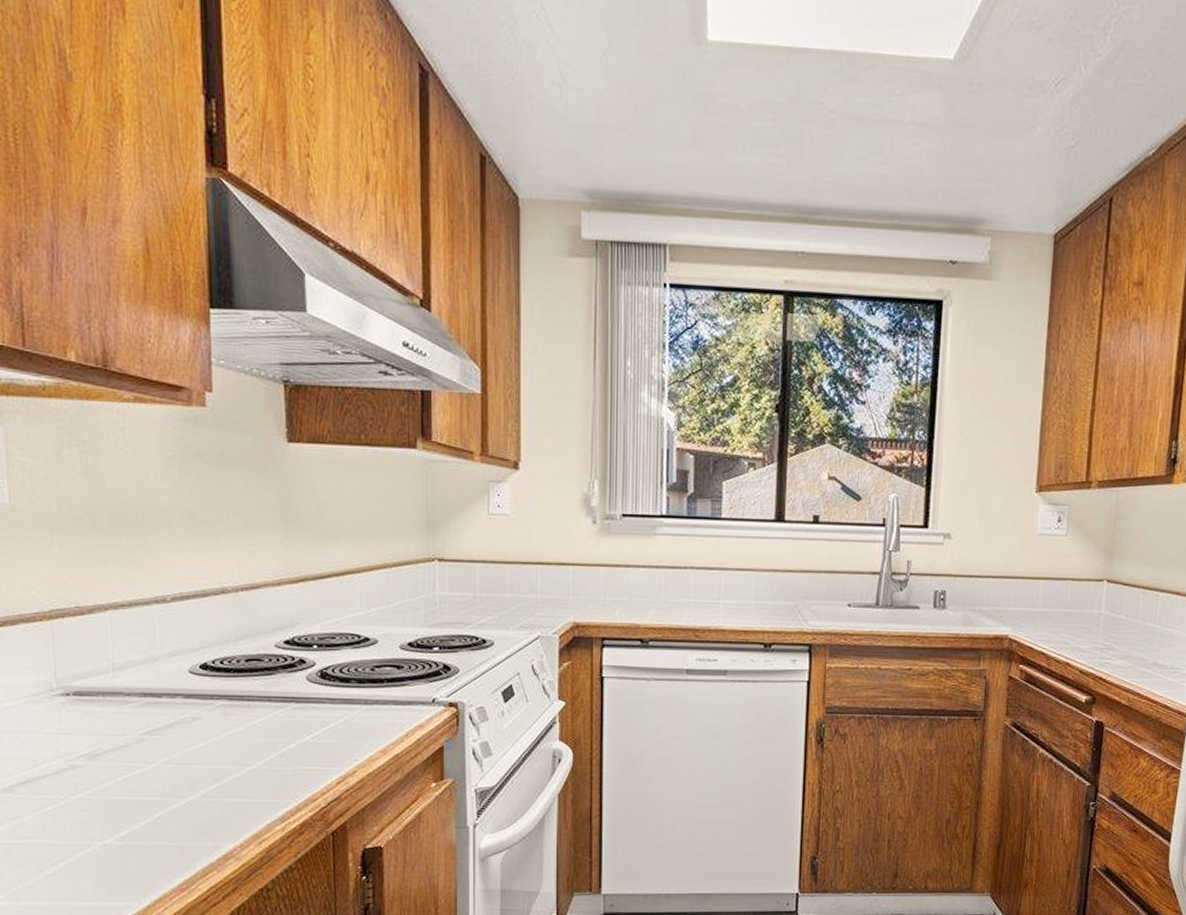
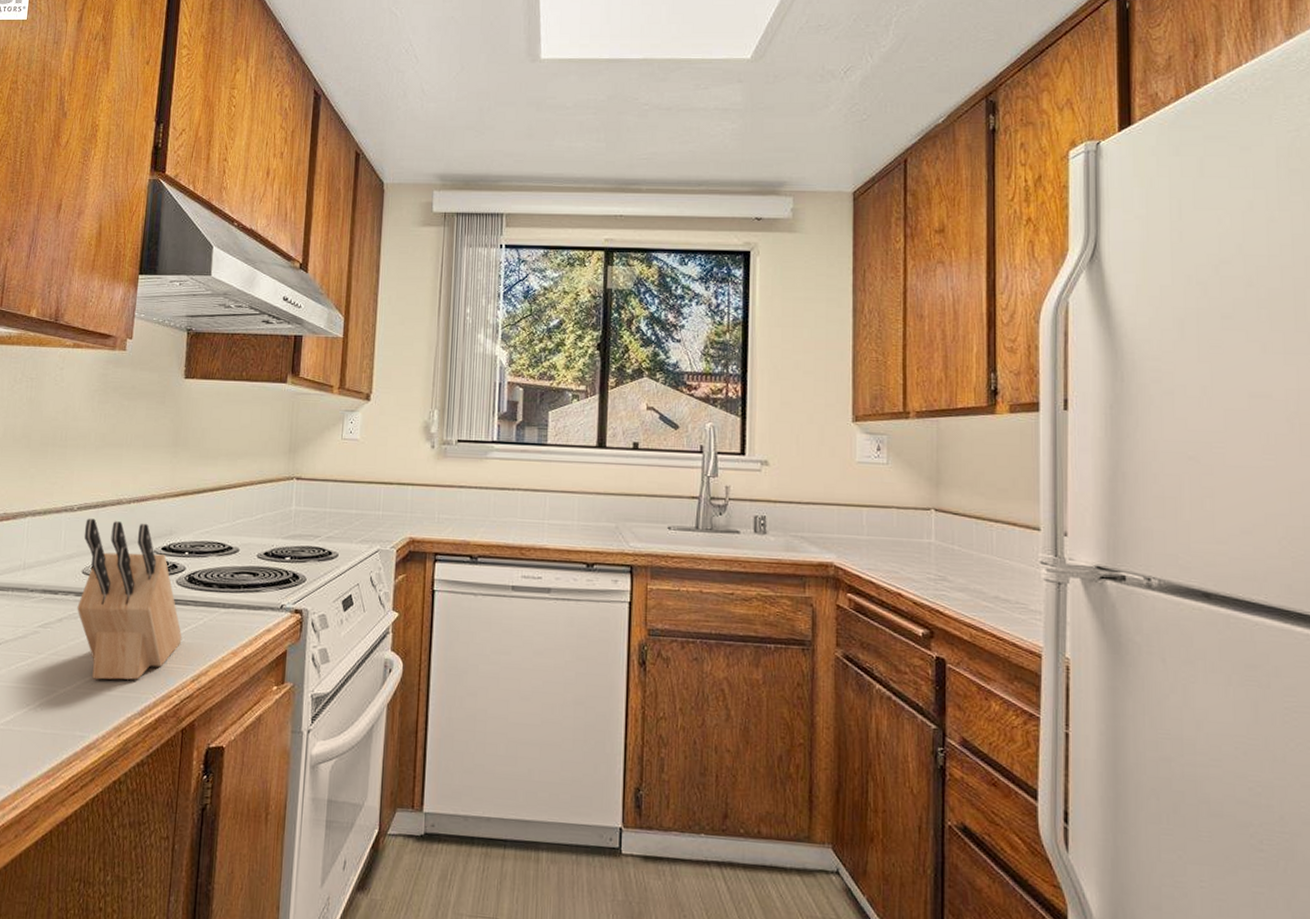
knife block: none [184,610,321,787] -> present [77,518,182,680]

